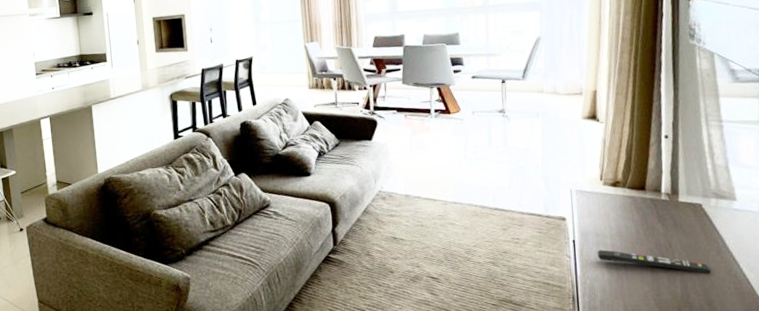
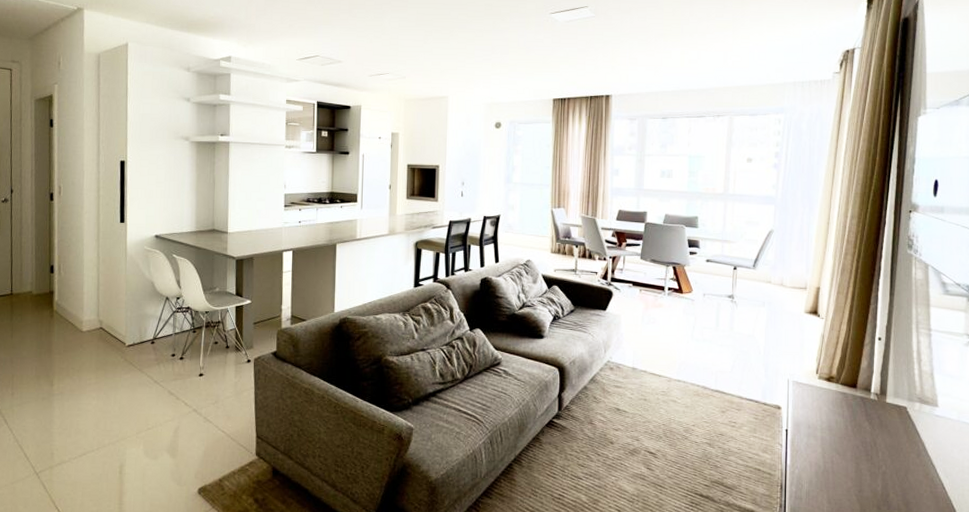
remote control: present [597,249,711,273] -> none [807,441,910,475]

